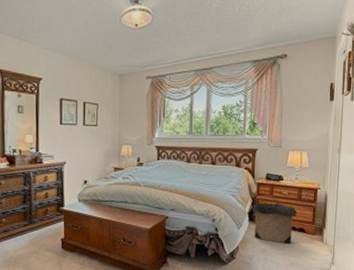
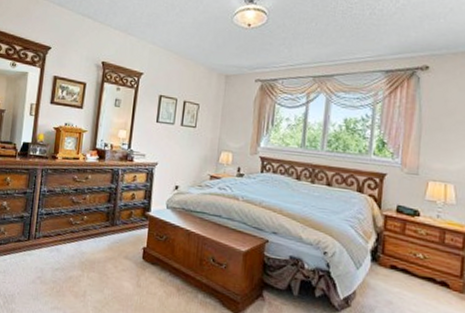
laundry hamper: present [252,195,297,244] -> none [376,231,439,300]

